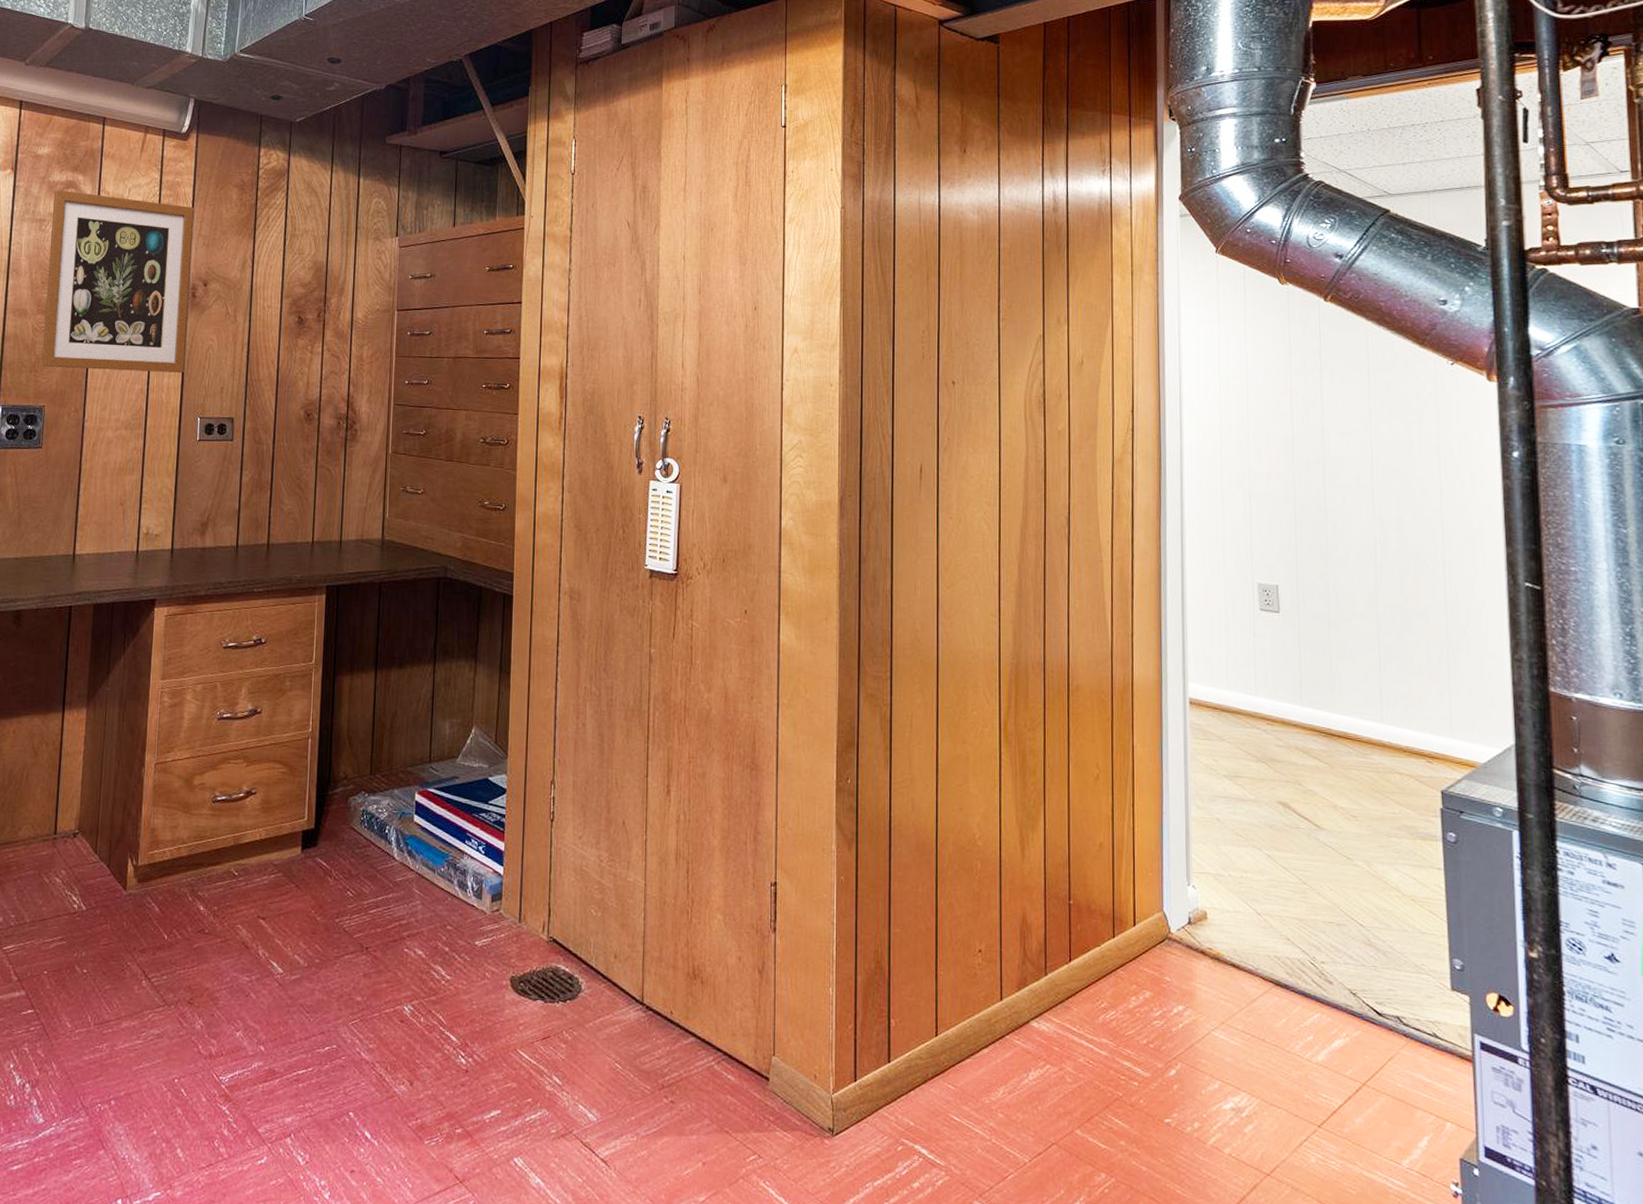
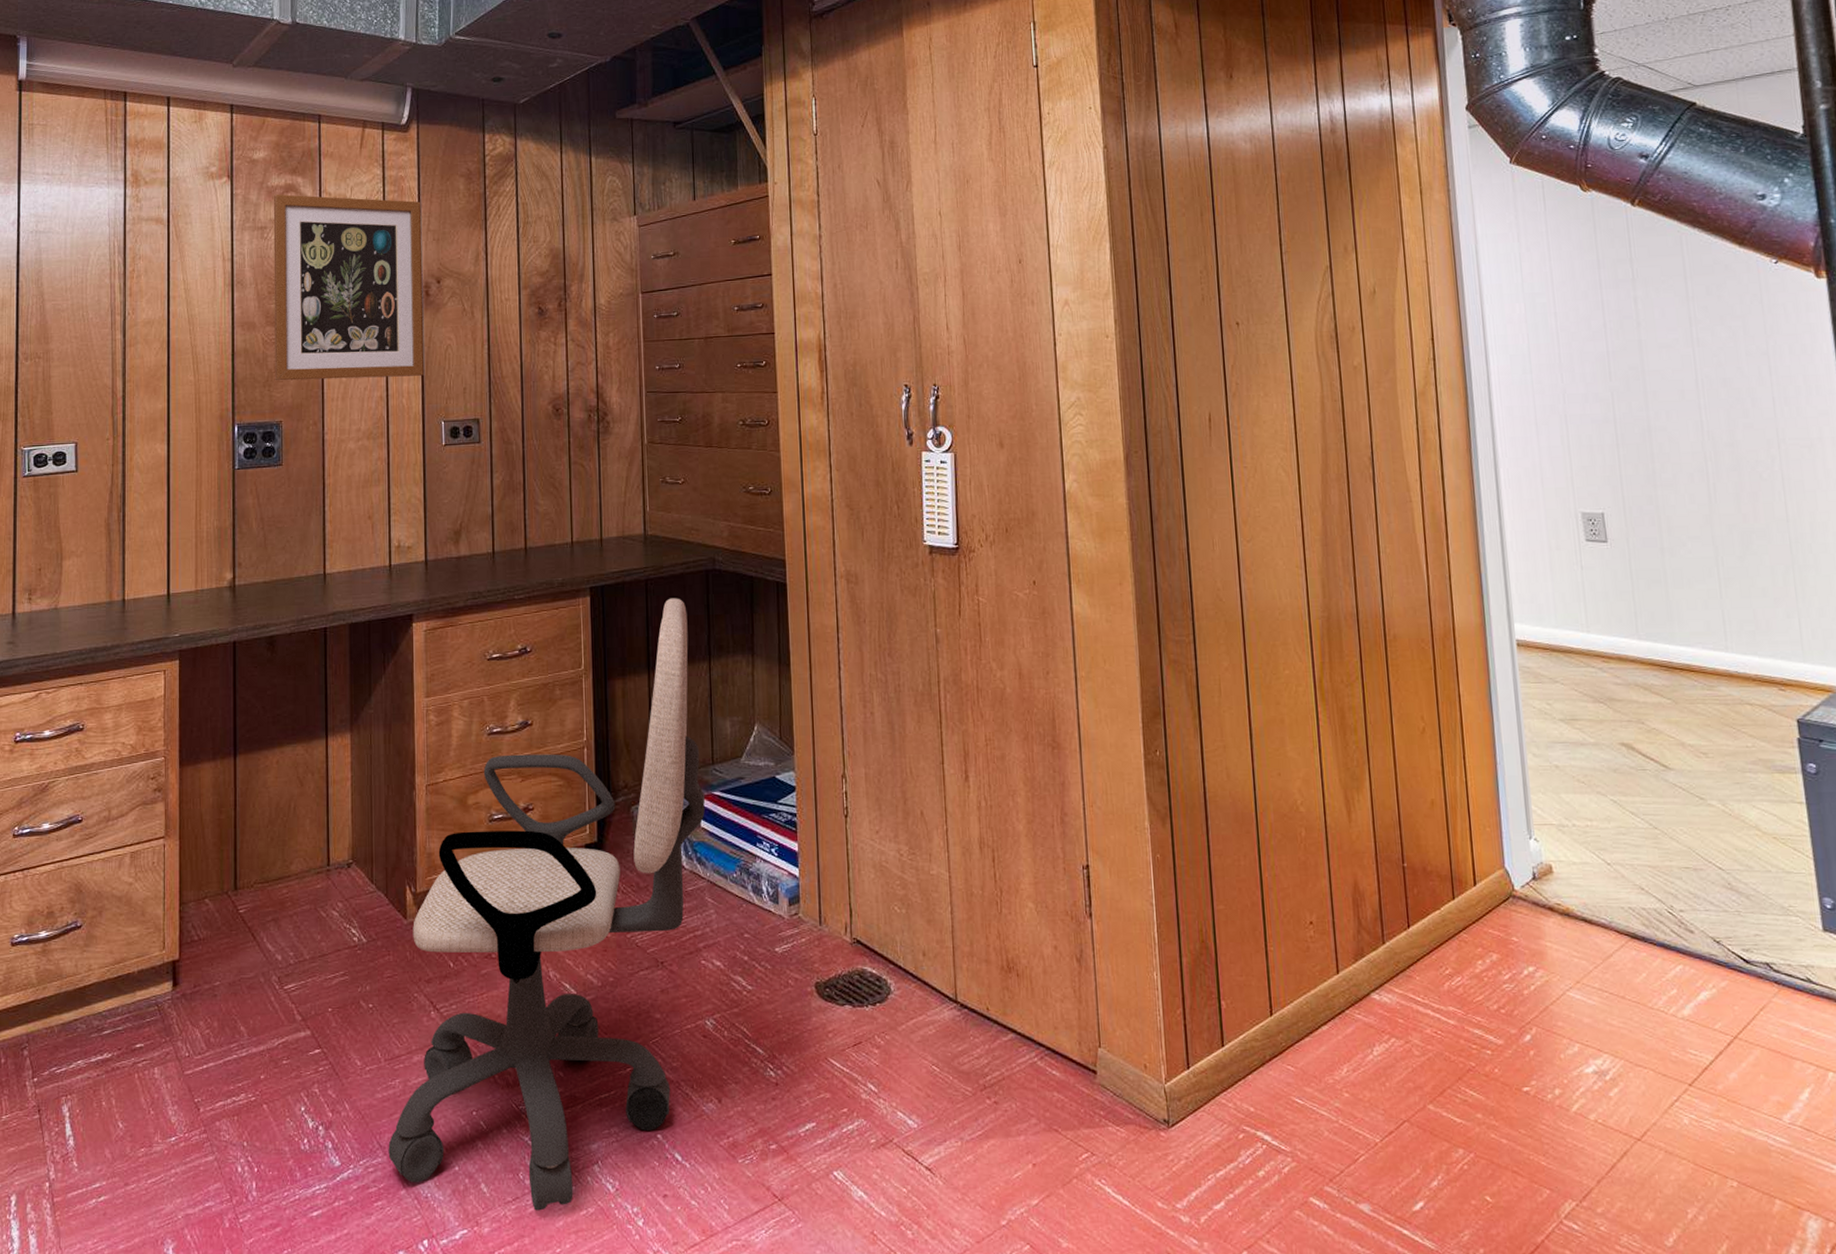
office chair: none [90,601,420,1178] -> present [388,598,705,1211]

